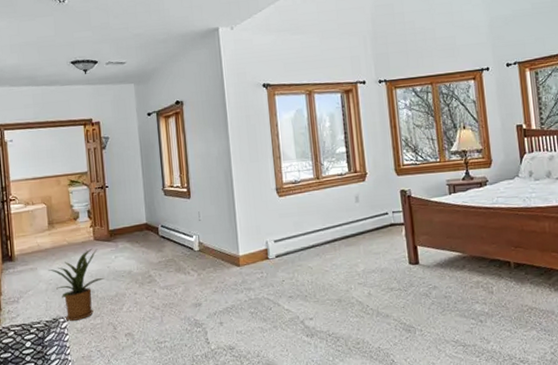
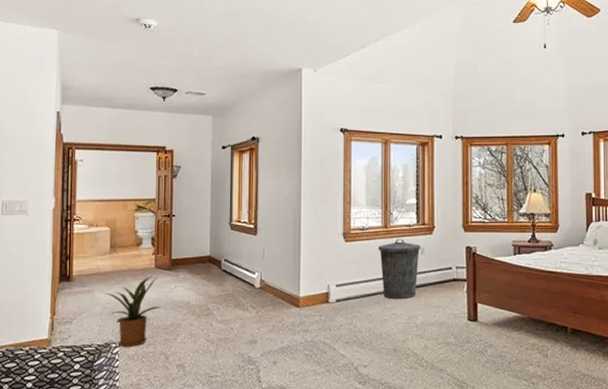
trash can: none [312,189,355,250] -> present [378,239,421,300]

